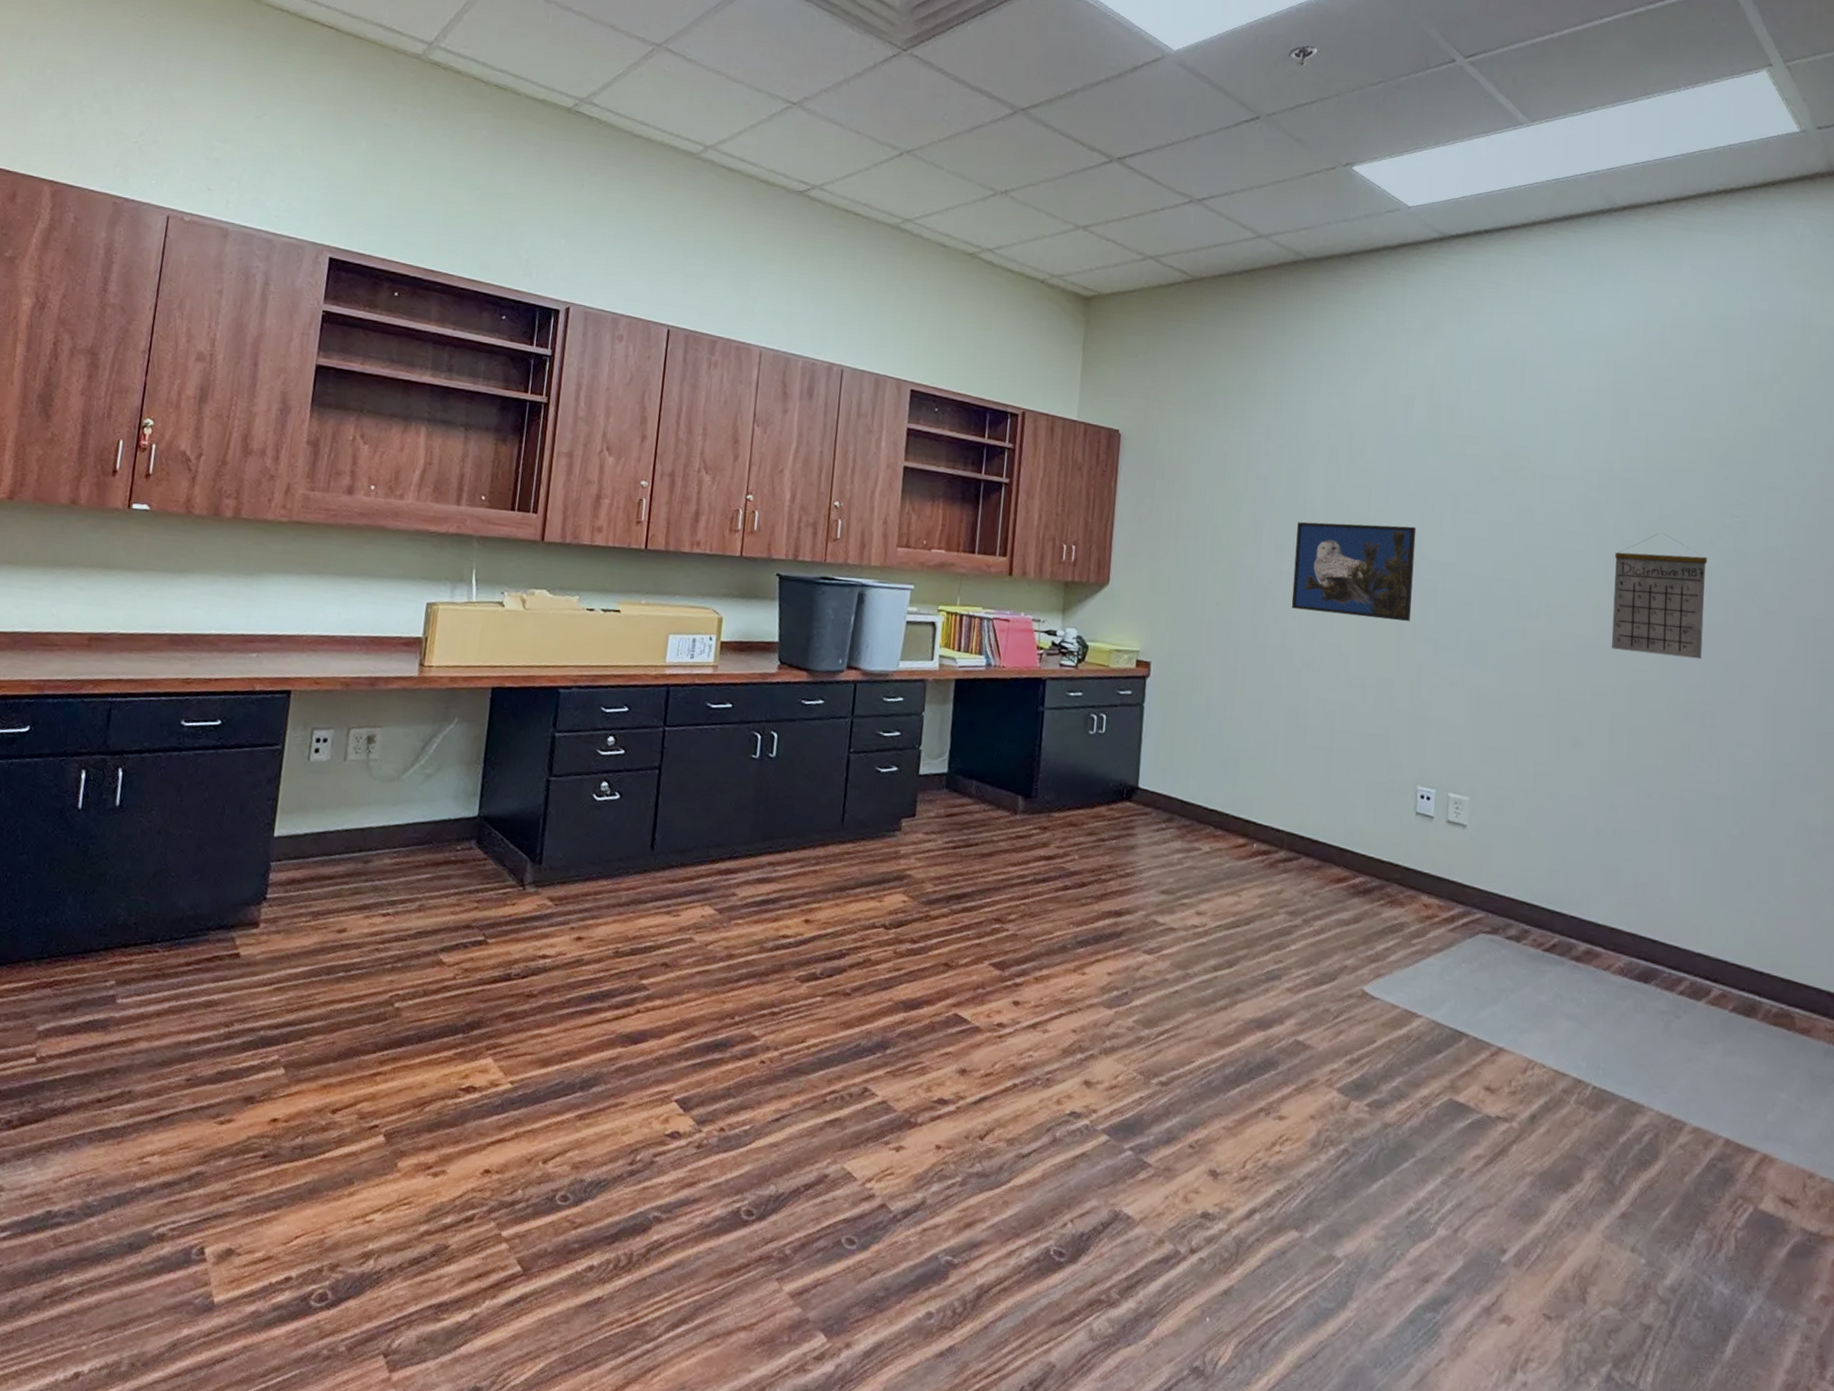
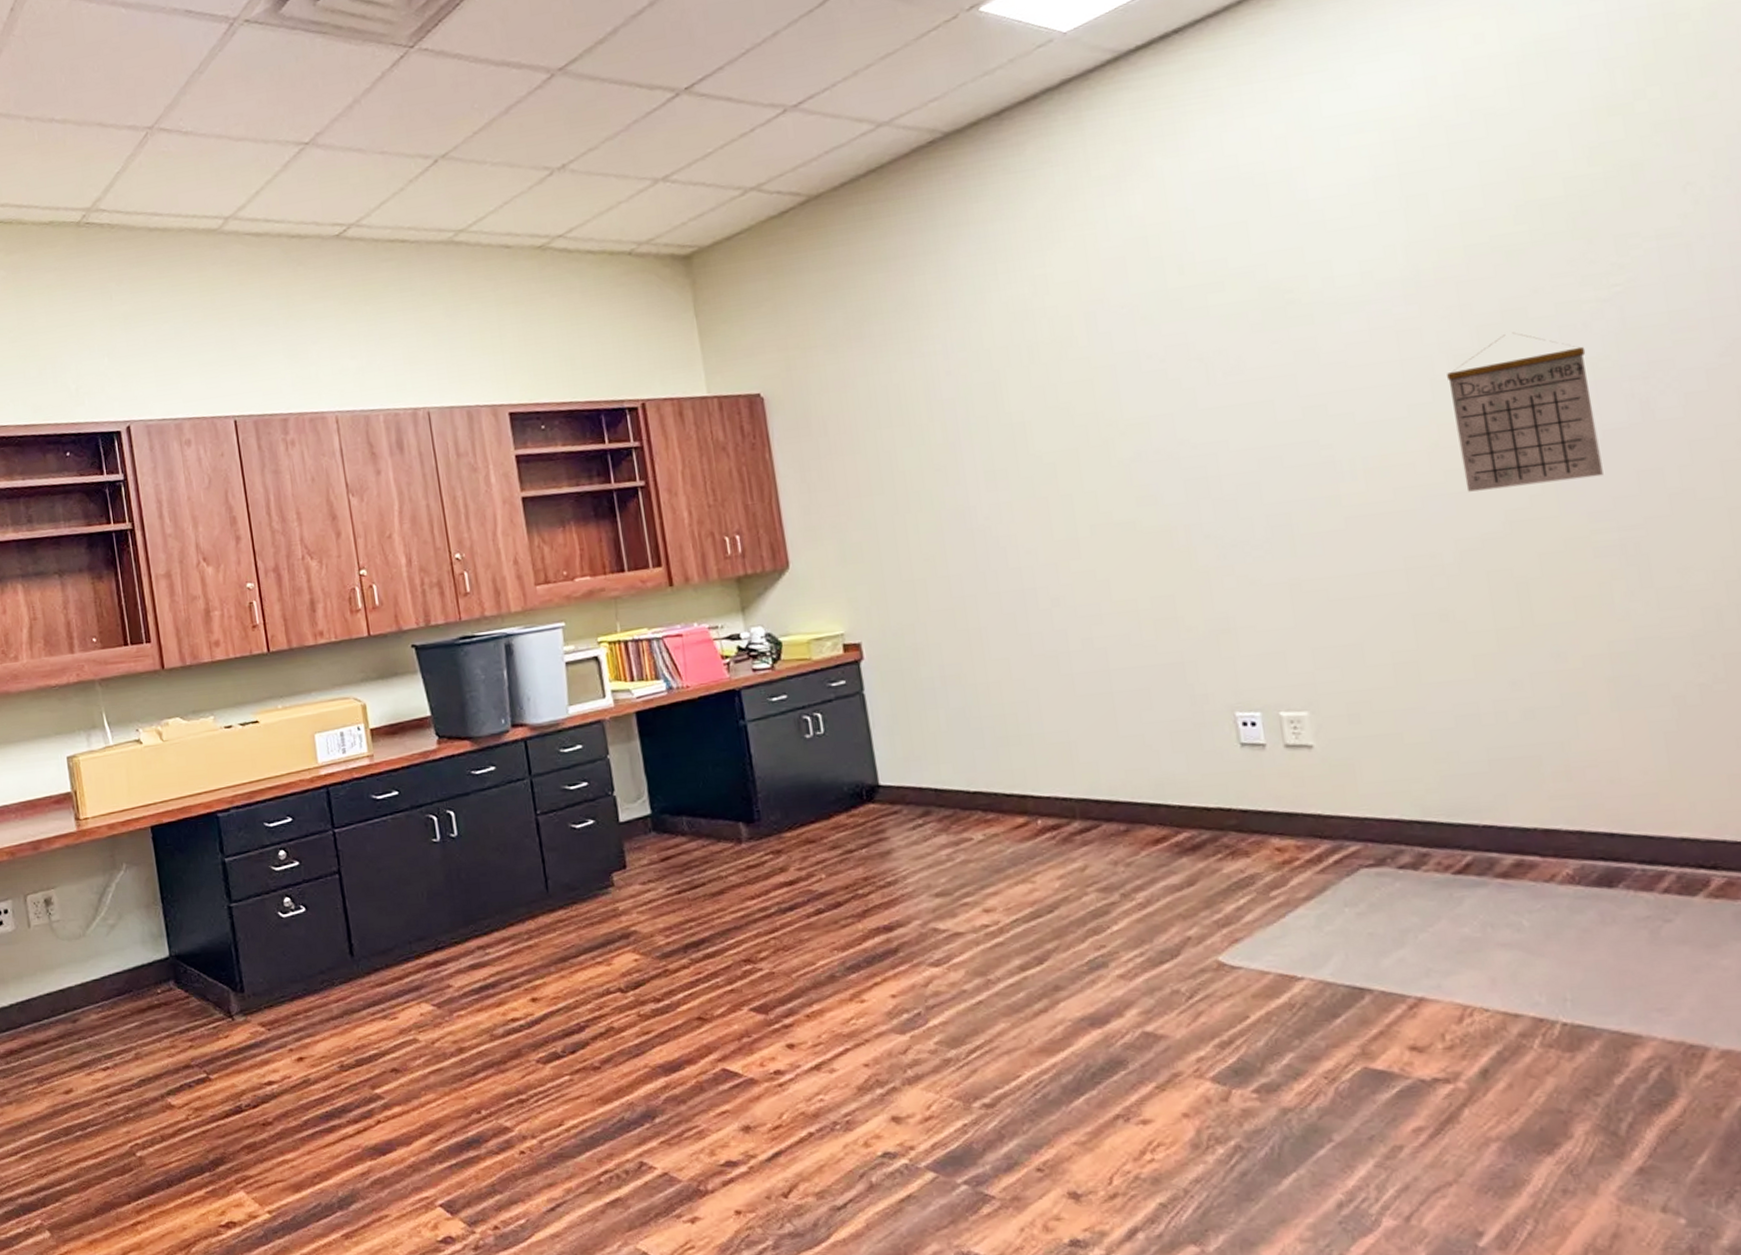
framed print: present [1291,521,1417,622] -> none [1006,410,1181,543]

